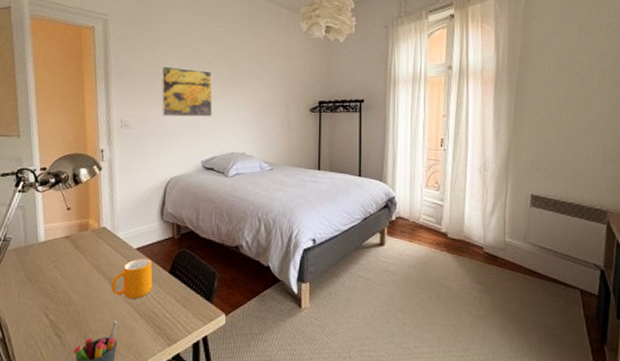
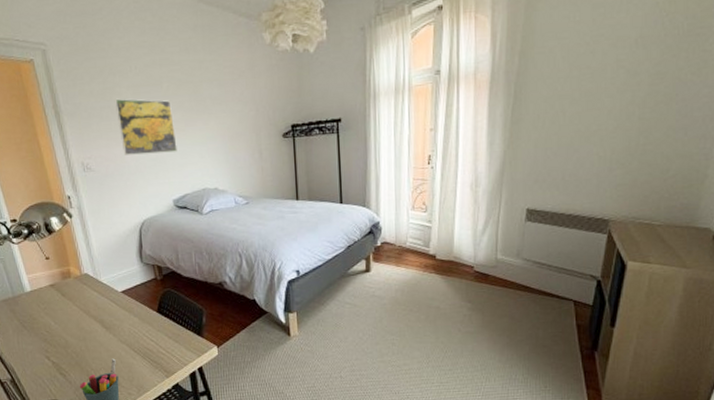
mug: present [111,258,153,299] -> none [103,300,143,338]

